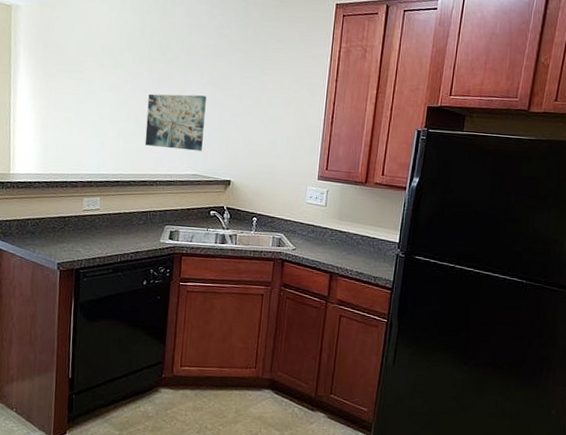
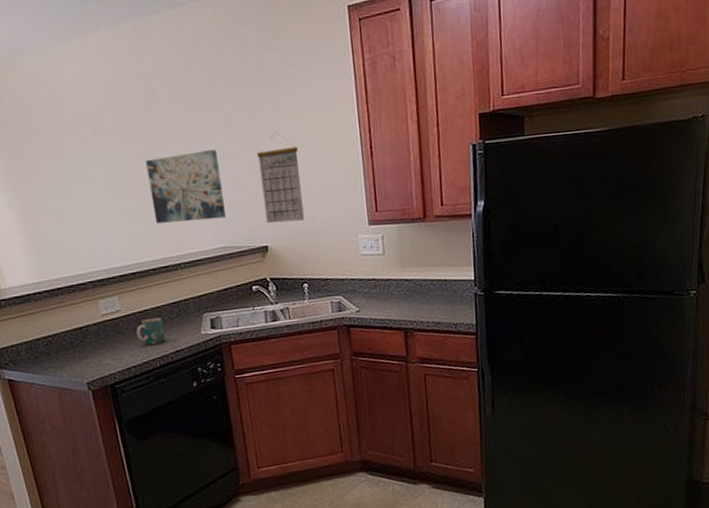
mug: none [107,221,131,243] -> present [136,318,165,345]
calendar: none [234,91,273,165] -> present [256,132,305,224]

